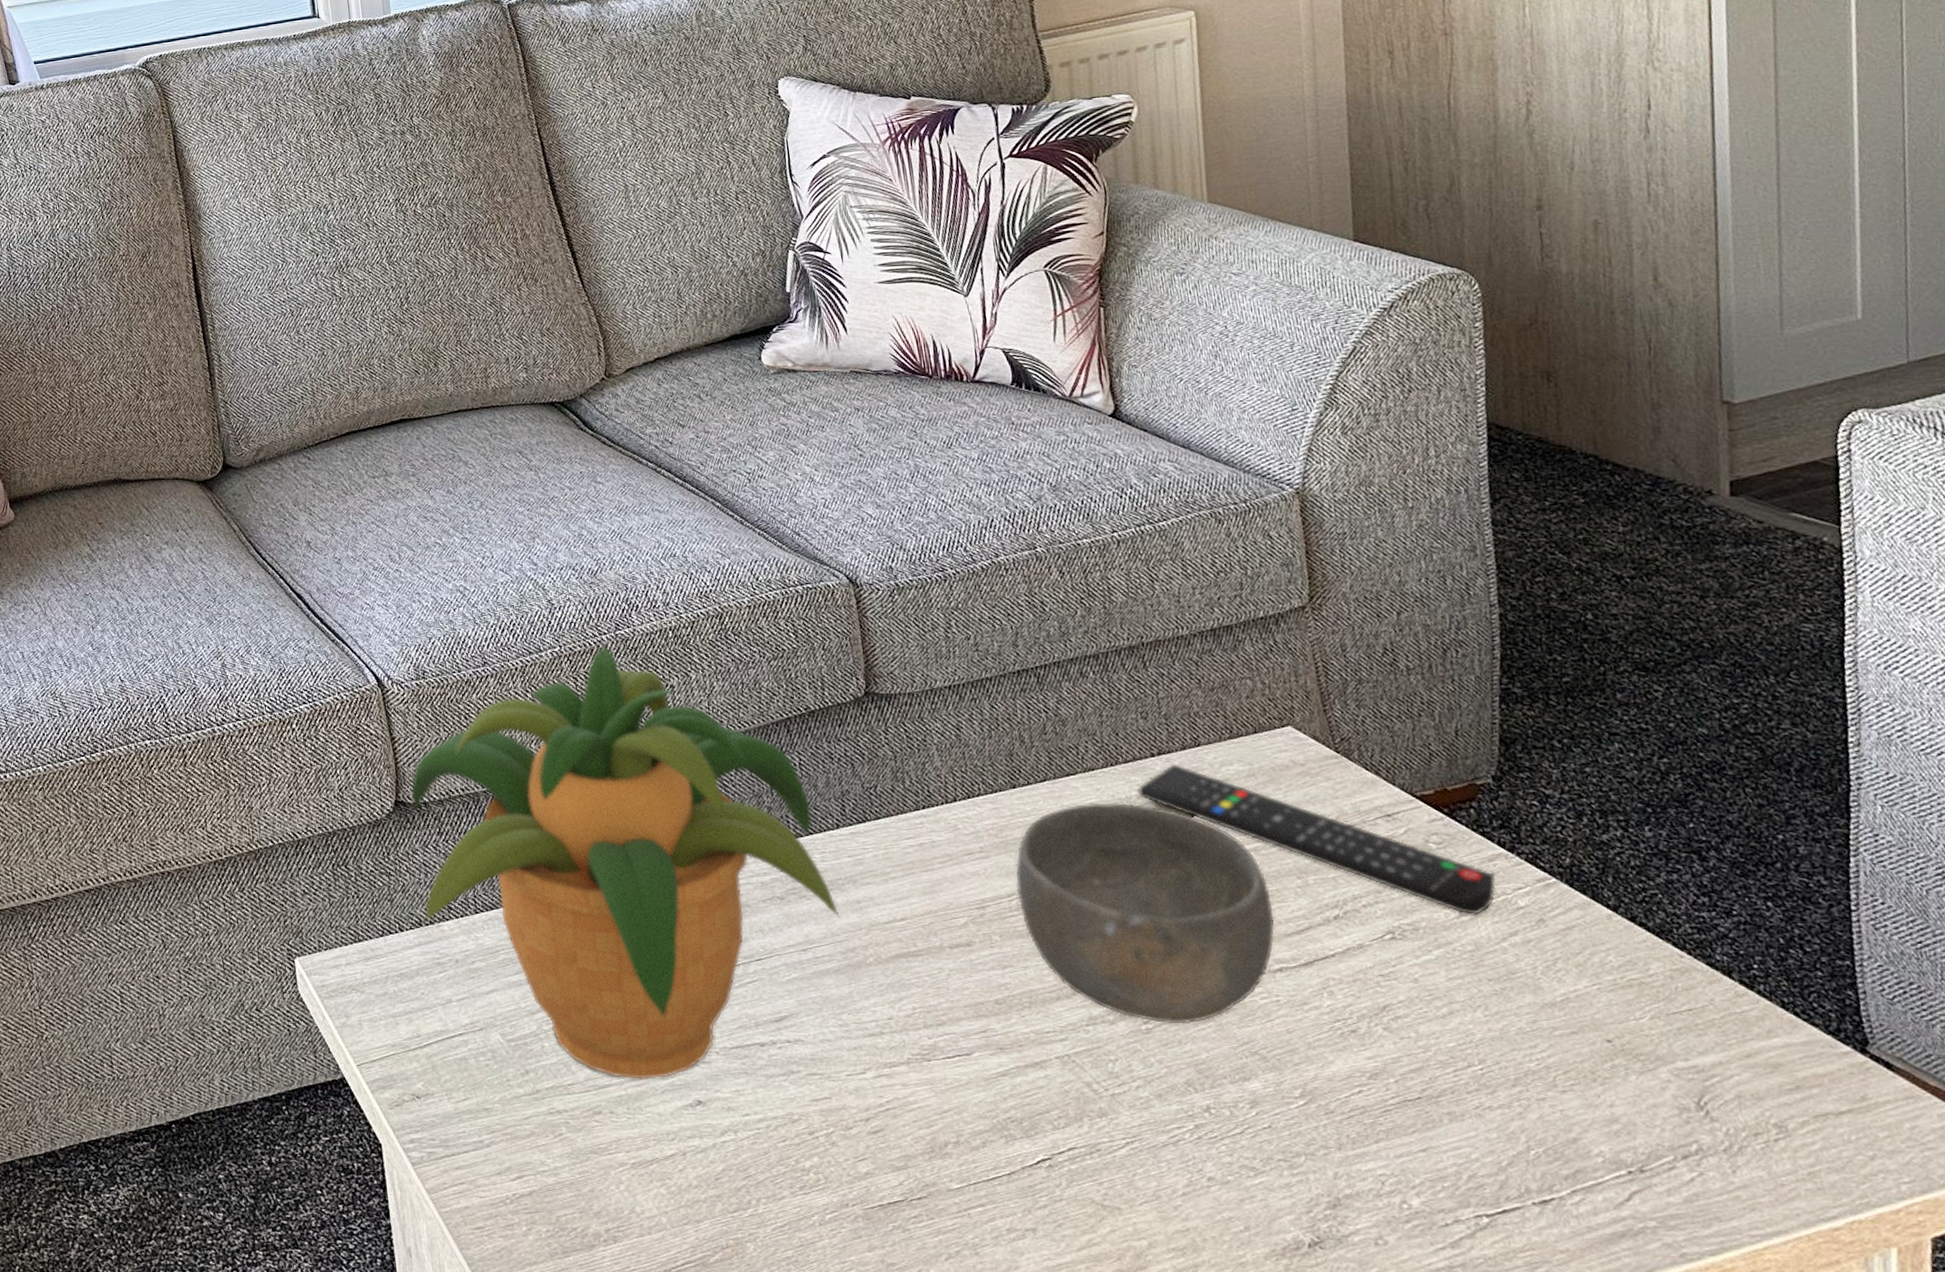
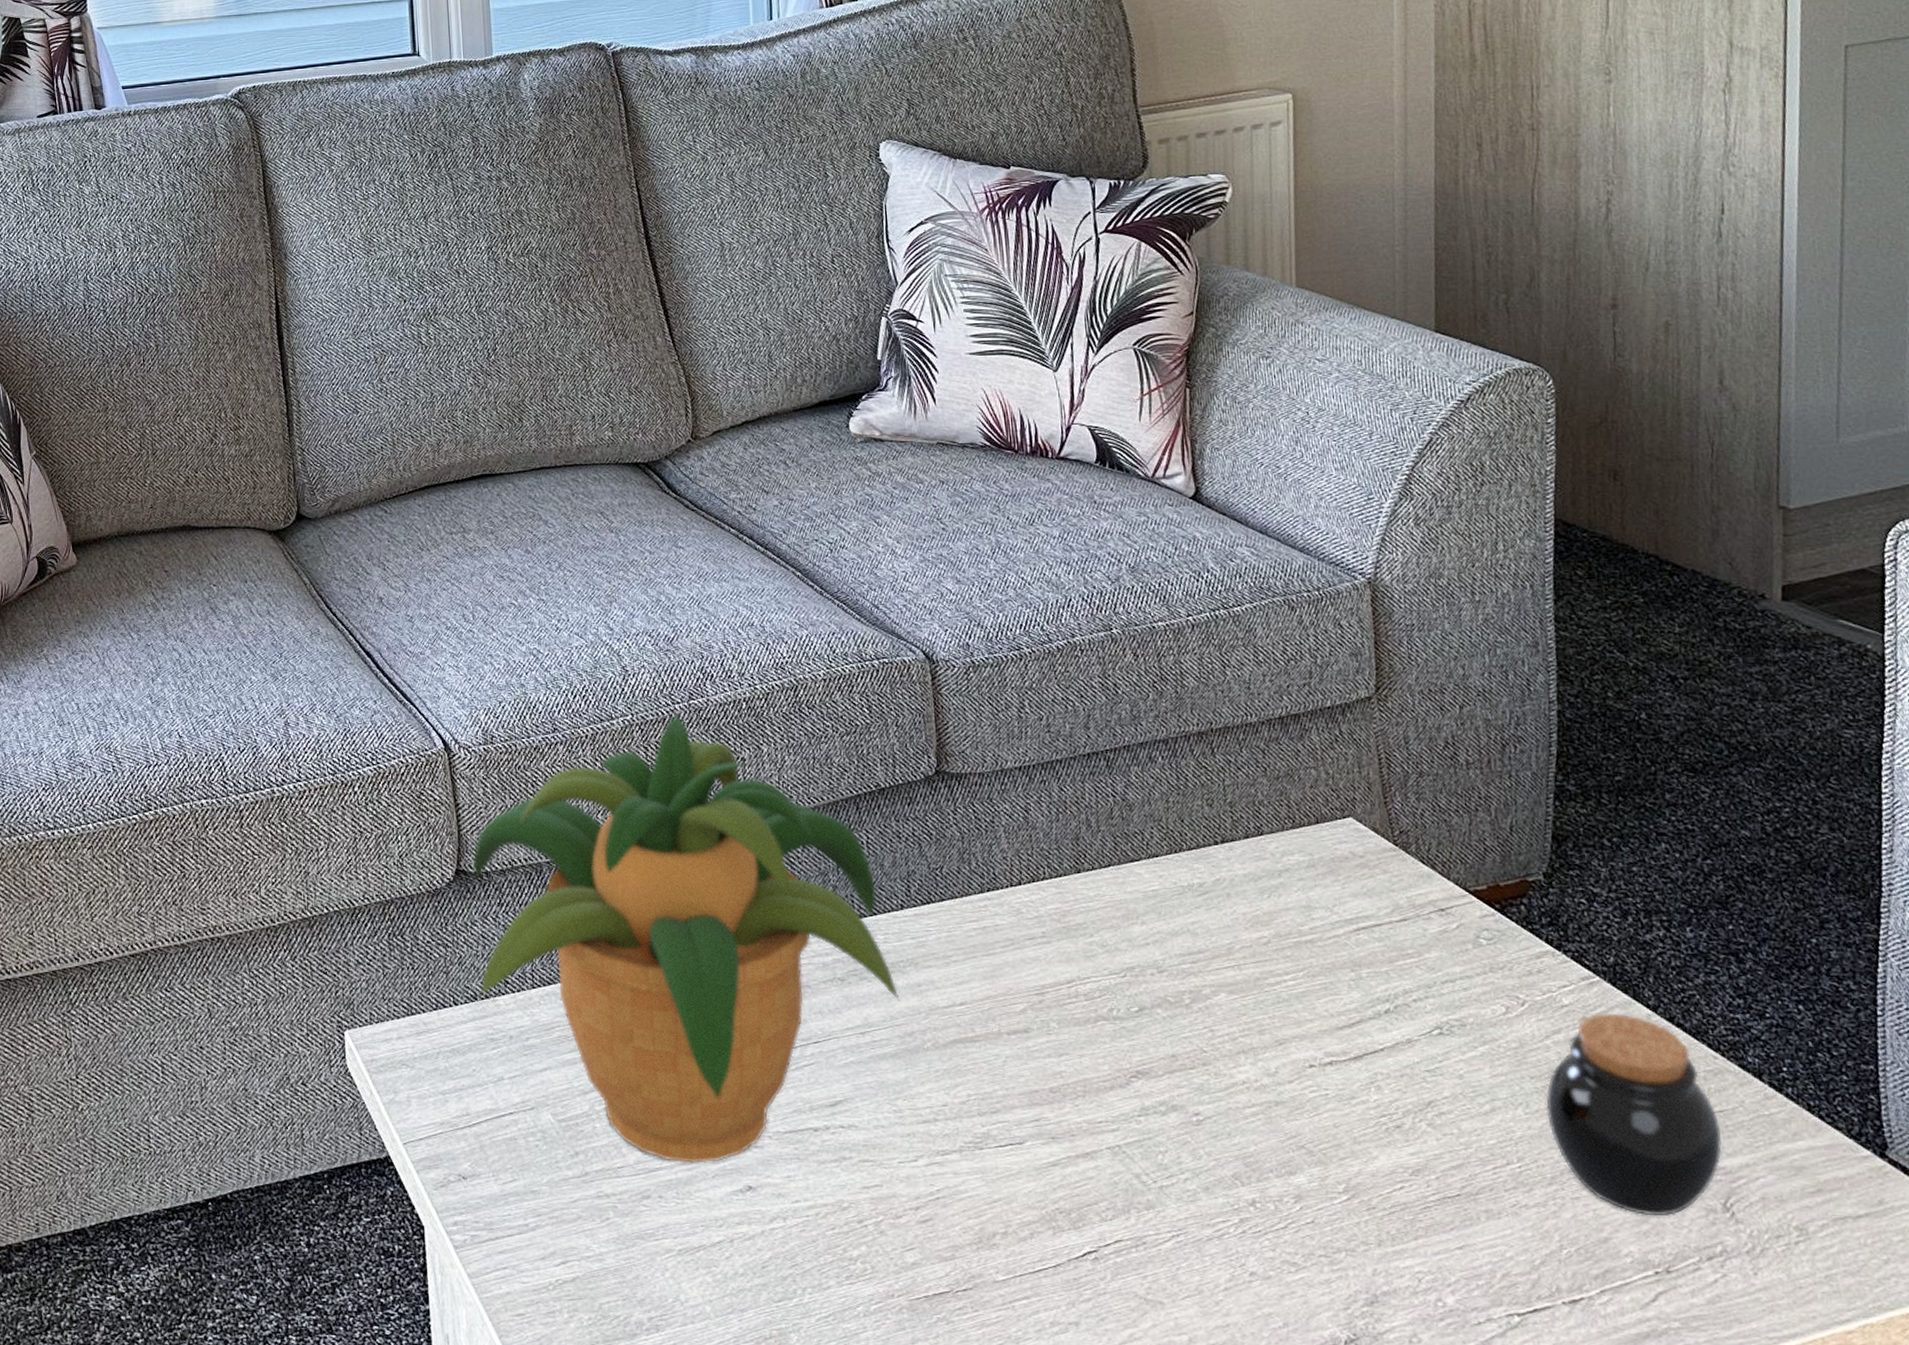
bowl: present [1015,802,1275,1024] -> none [1076,889,1327,1117]
remote control: present [1137,764,1496,915] -> none [1199,852,1543,1012]
jar: none [1506,914,1694,1116] -> present [1546,1013,1723,1216]

